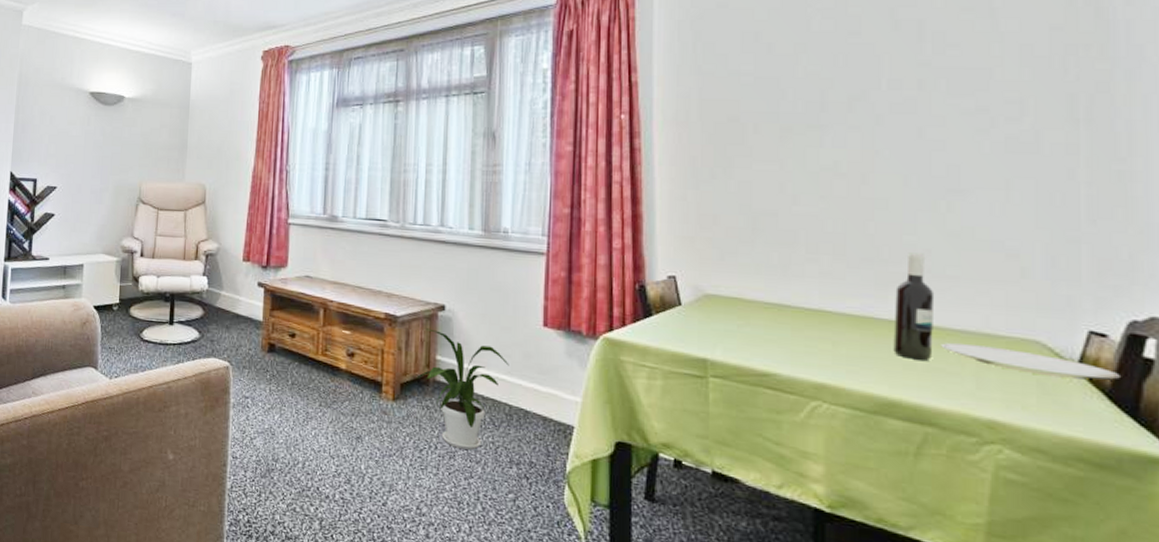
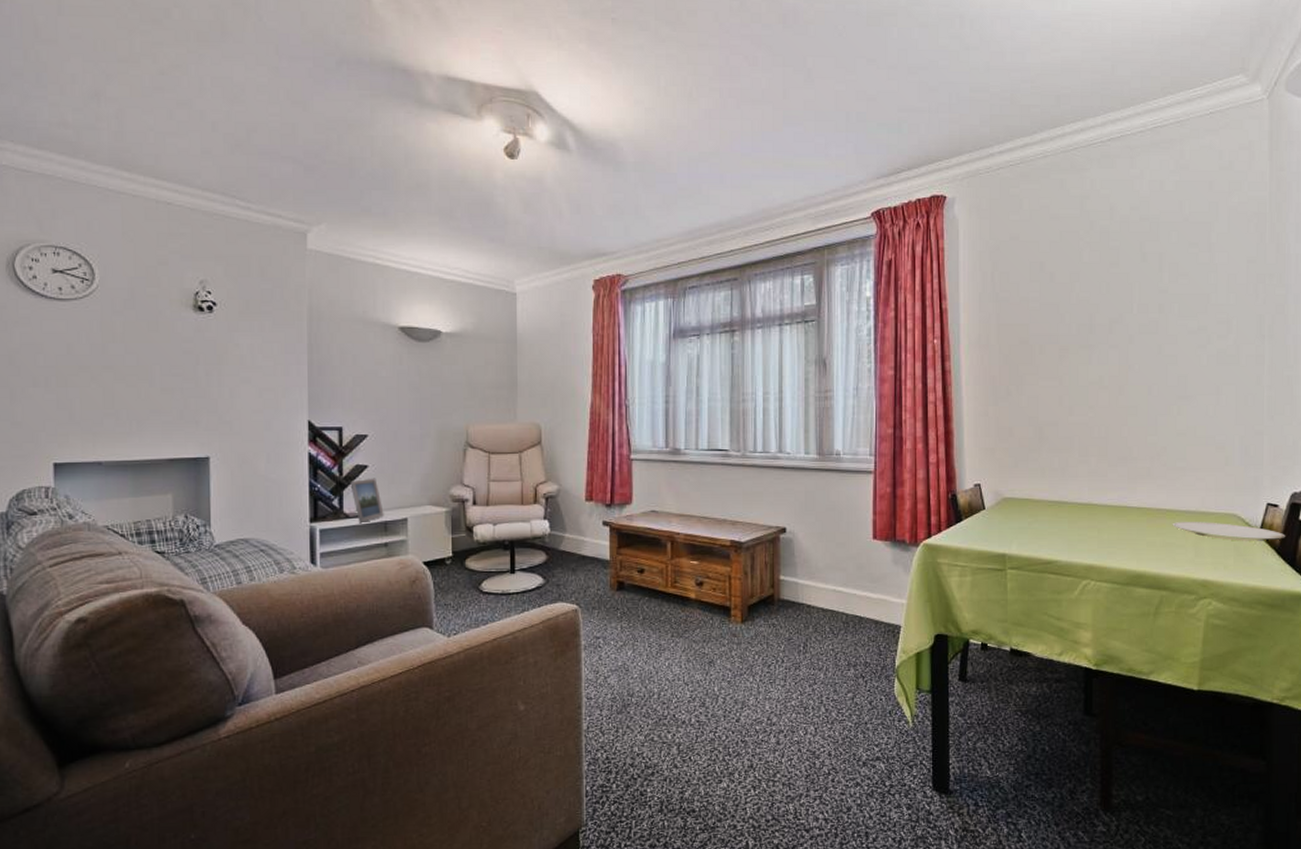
picture frame: none [39,225,65,265] -> present [350,478,384,522]
house plant: present [416,328,509,450] -> none [762,551,845,659]
wine bottle: present [893,252,935,360] -> none [1140,450,1169,538]

